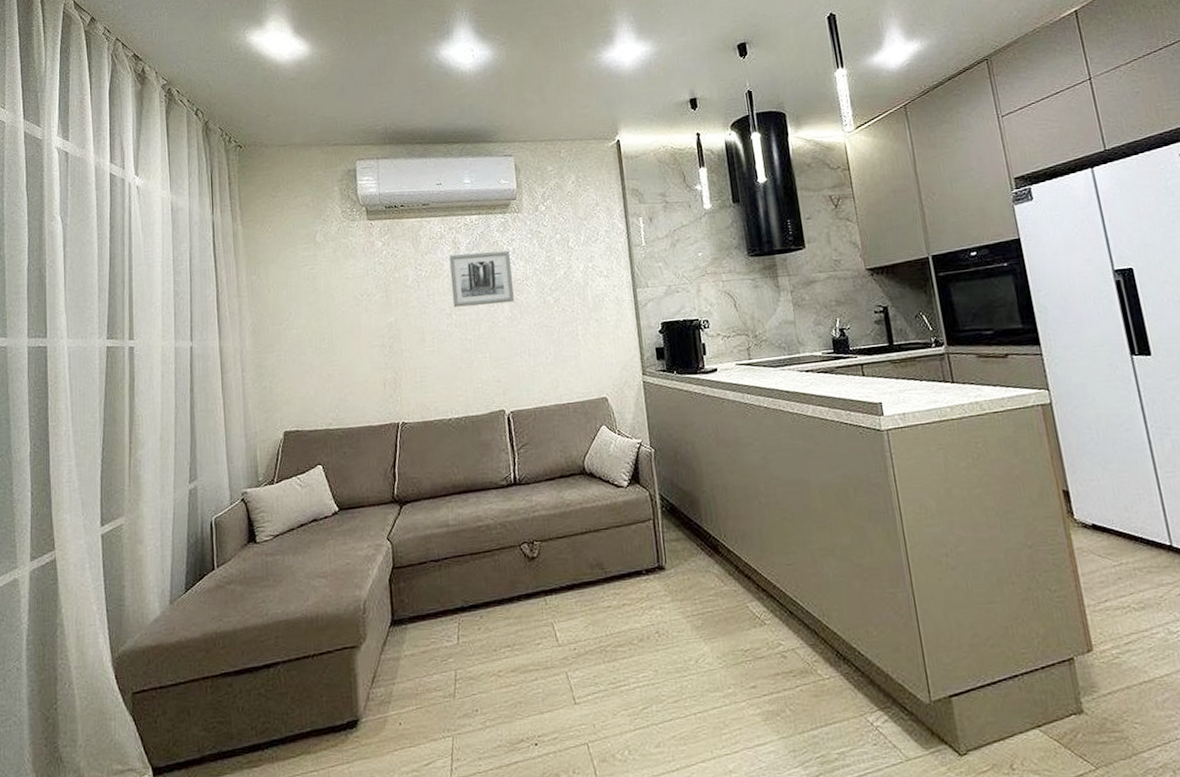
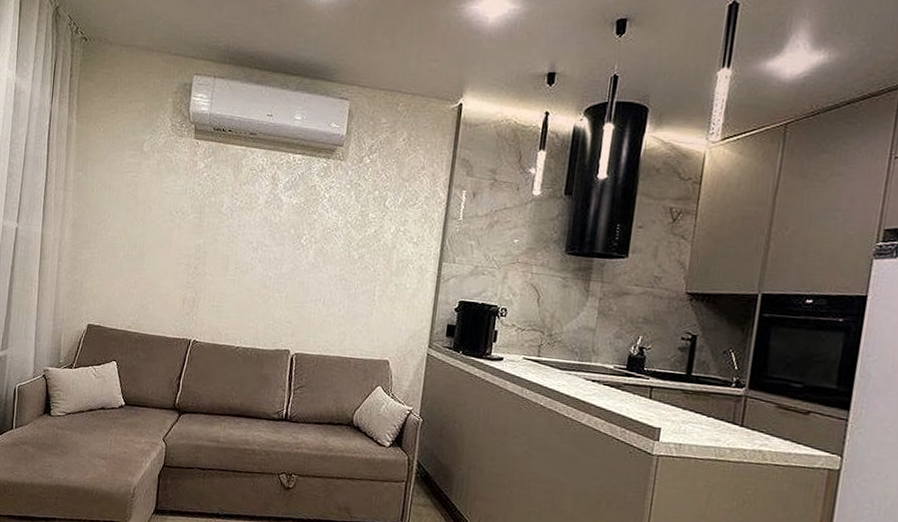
wall art: present [449,250,514,308] -> none [261,190,325,250]

